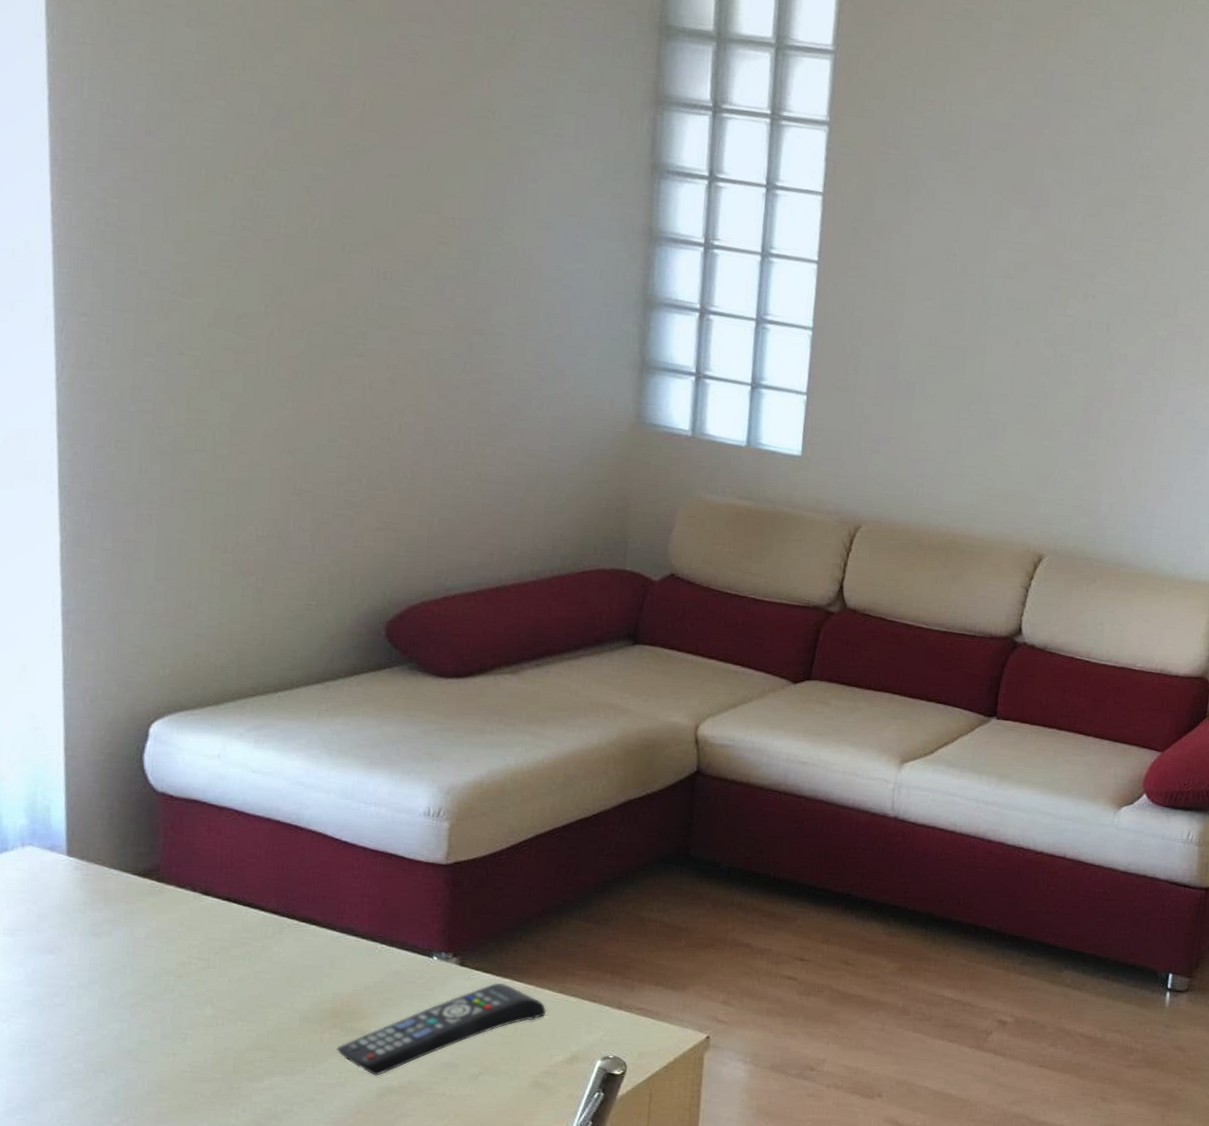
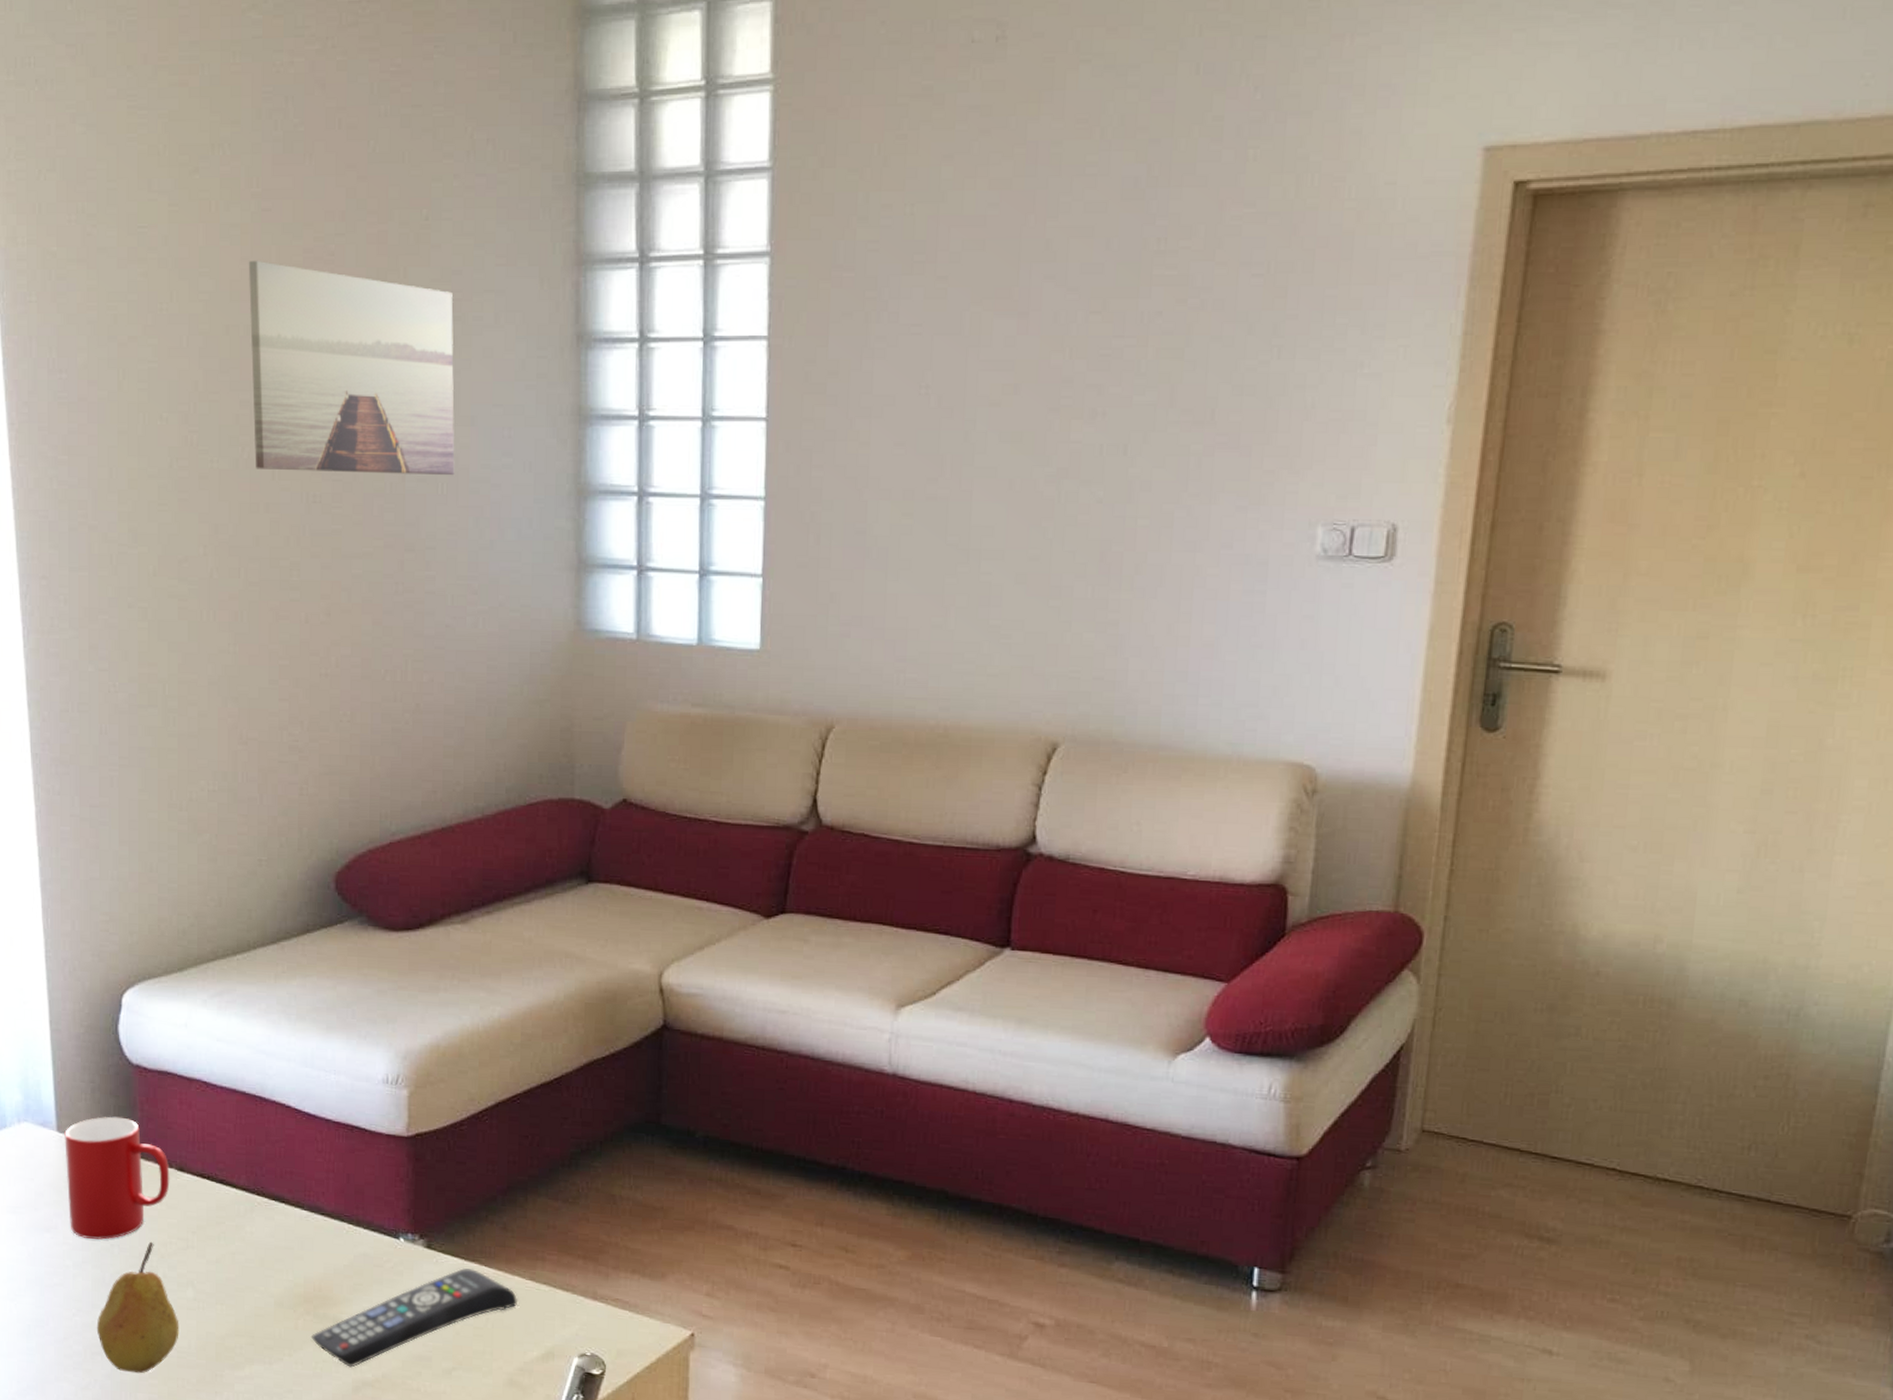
cup: none [75,842,193,961] -> present [64,1116,170,1240]
fruit: none [101,962,195,1089] -> present [96,1241,179,1374]
wall art: none [325,45,535,272] -> present [248,260,455,476]

